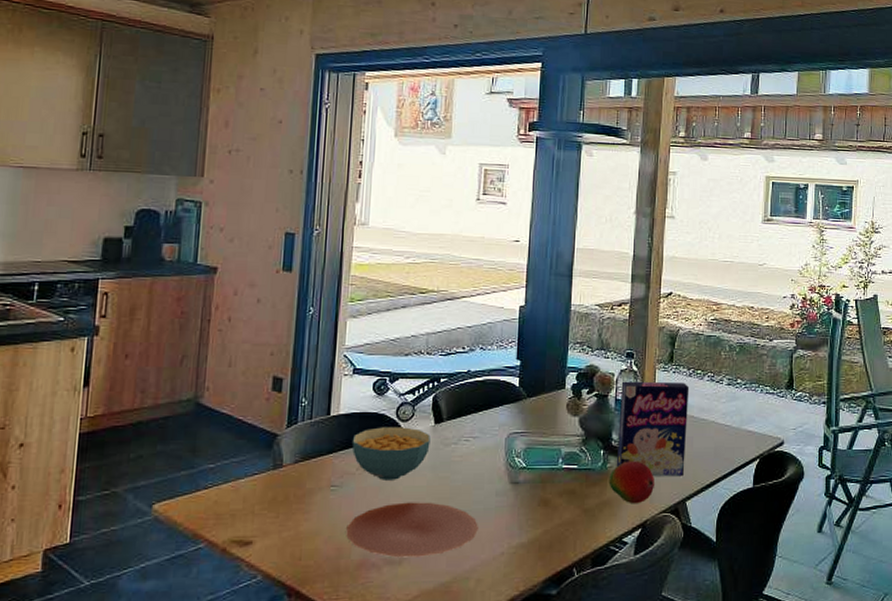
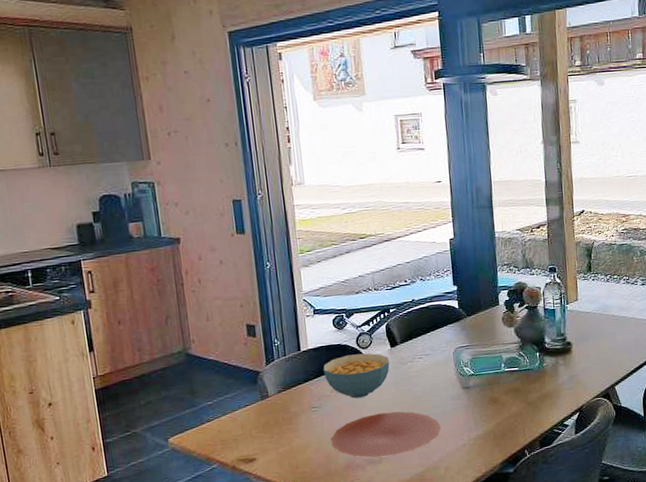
fruit: present [608,460,654,504] -> none [546,358,586,394]
cereal box: present [616,381,690,477] -> none [547,287,611,369]

